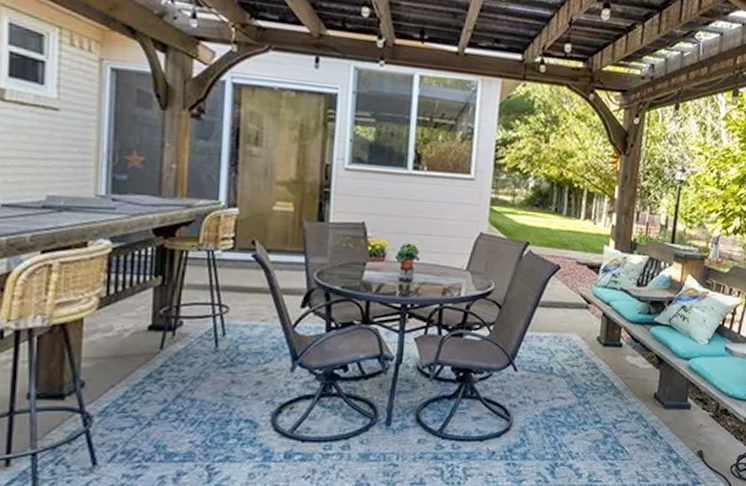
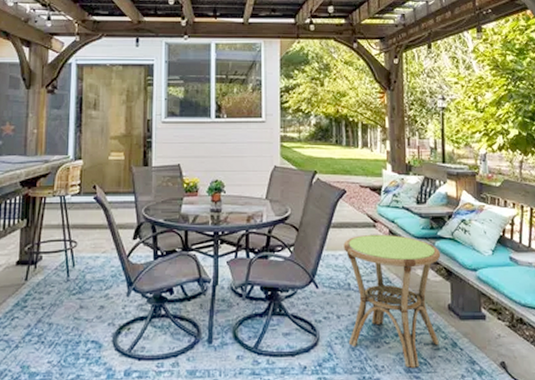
side table: none [544,316,655,455] -> present [343,234,441,368]

